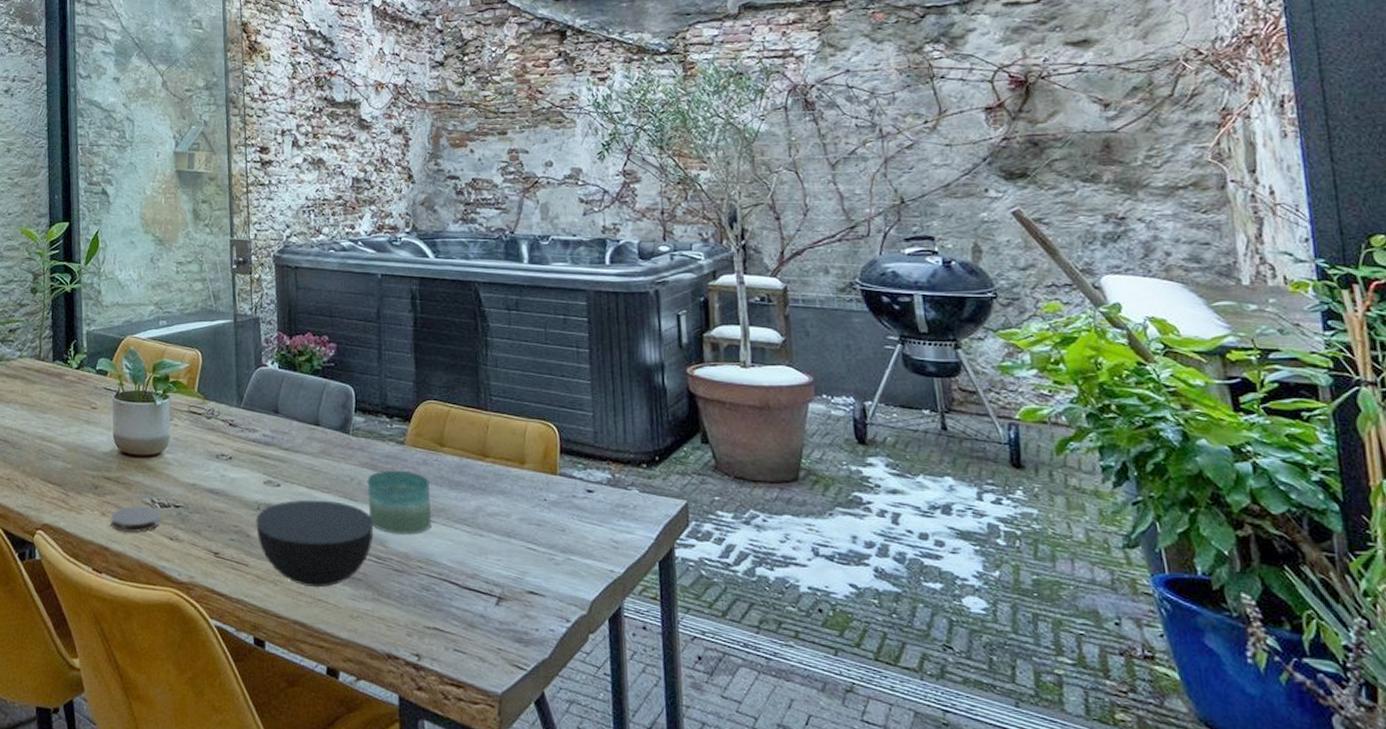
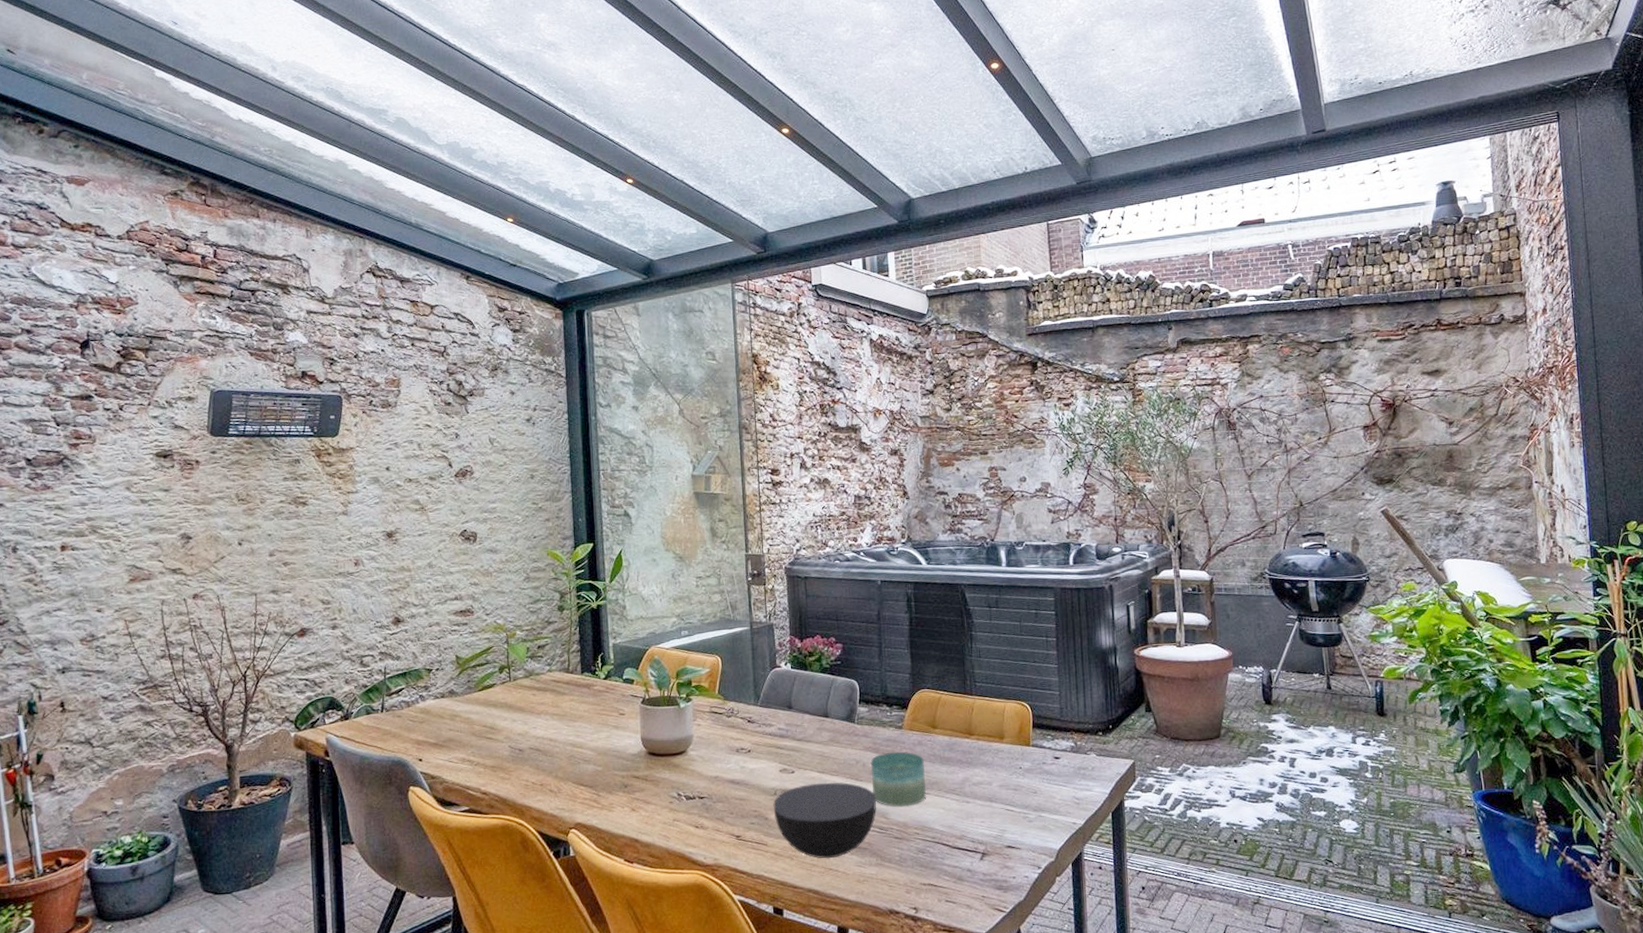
coaster: present [110,506,160,532] -> none [639,800,686,824]

